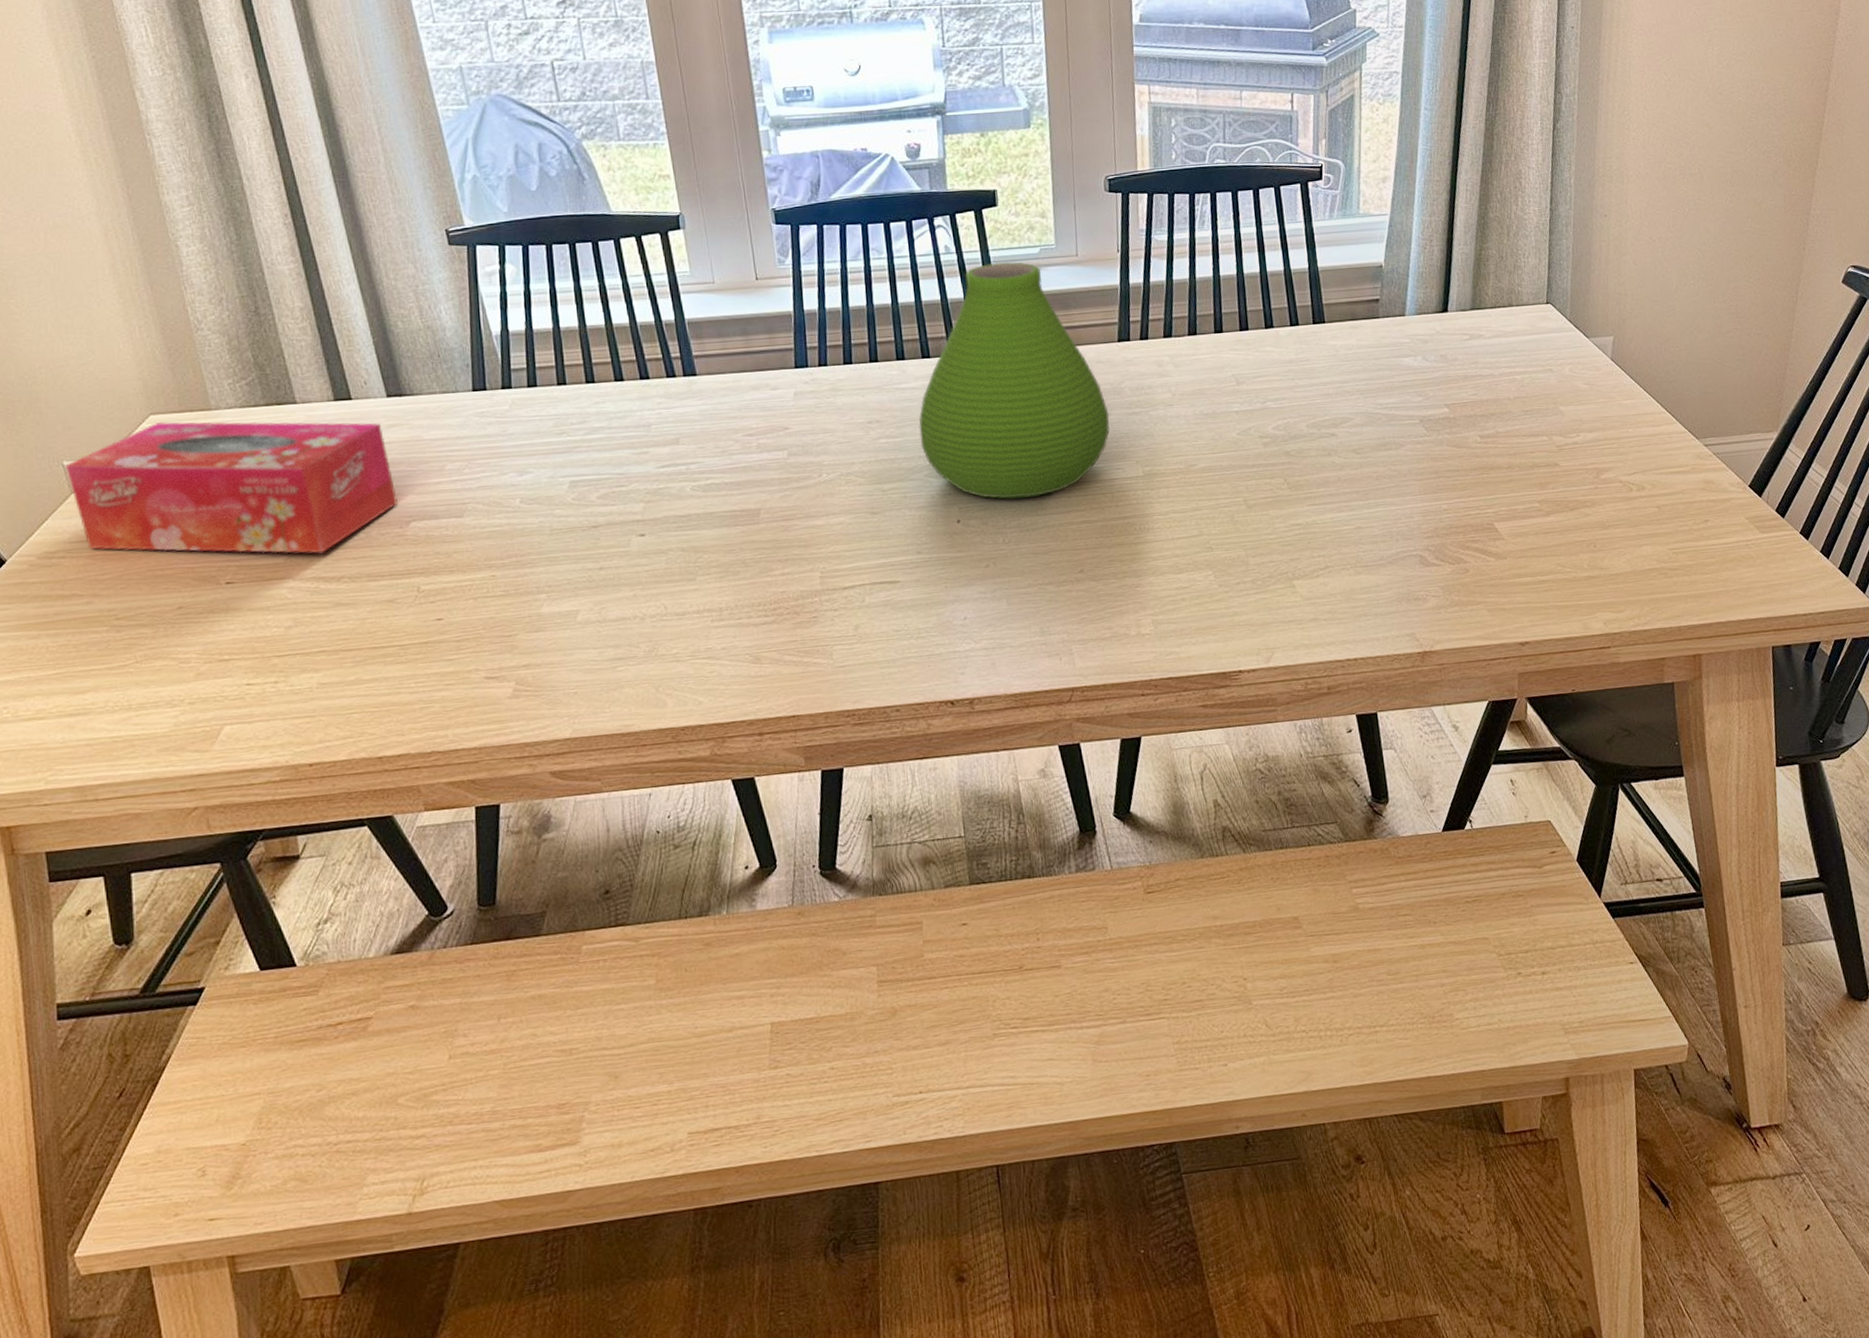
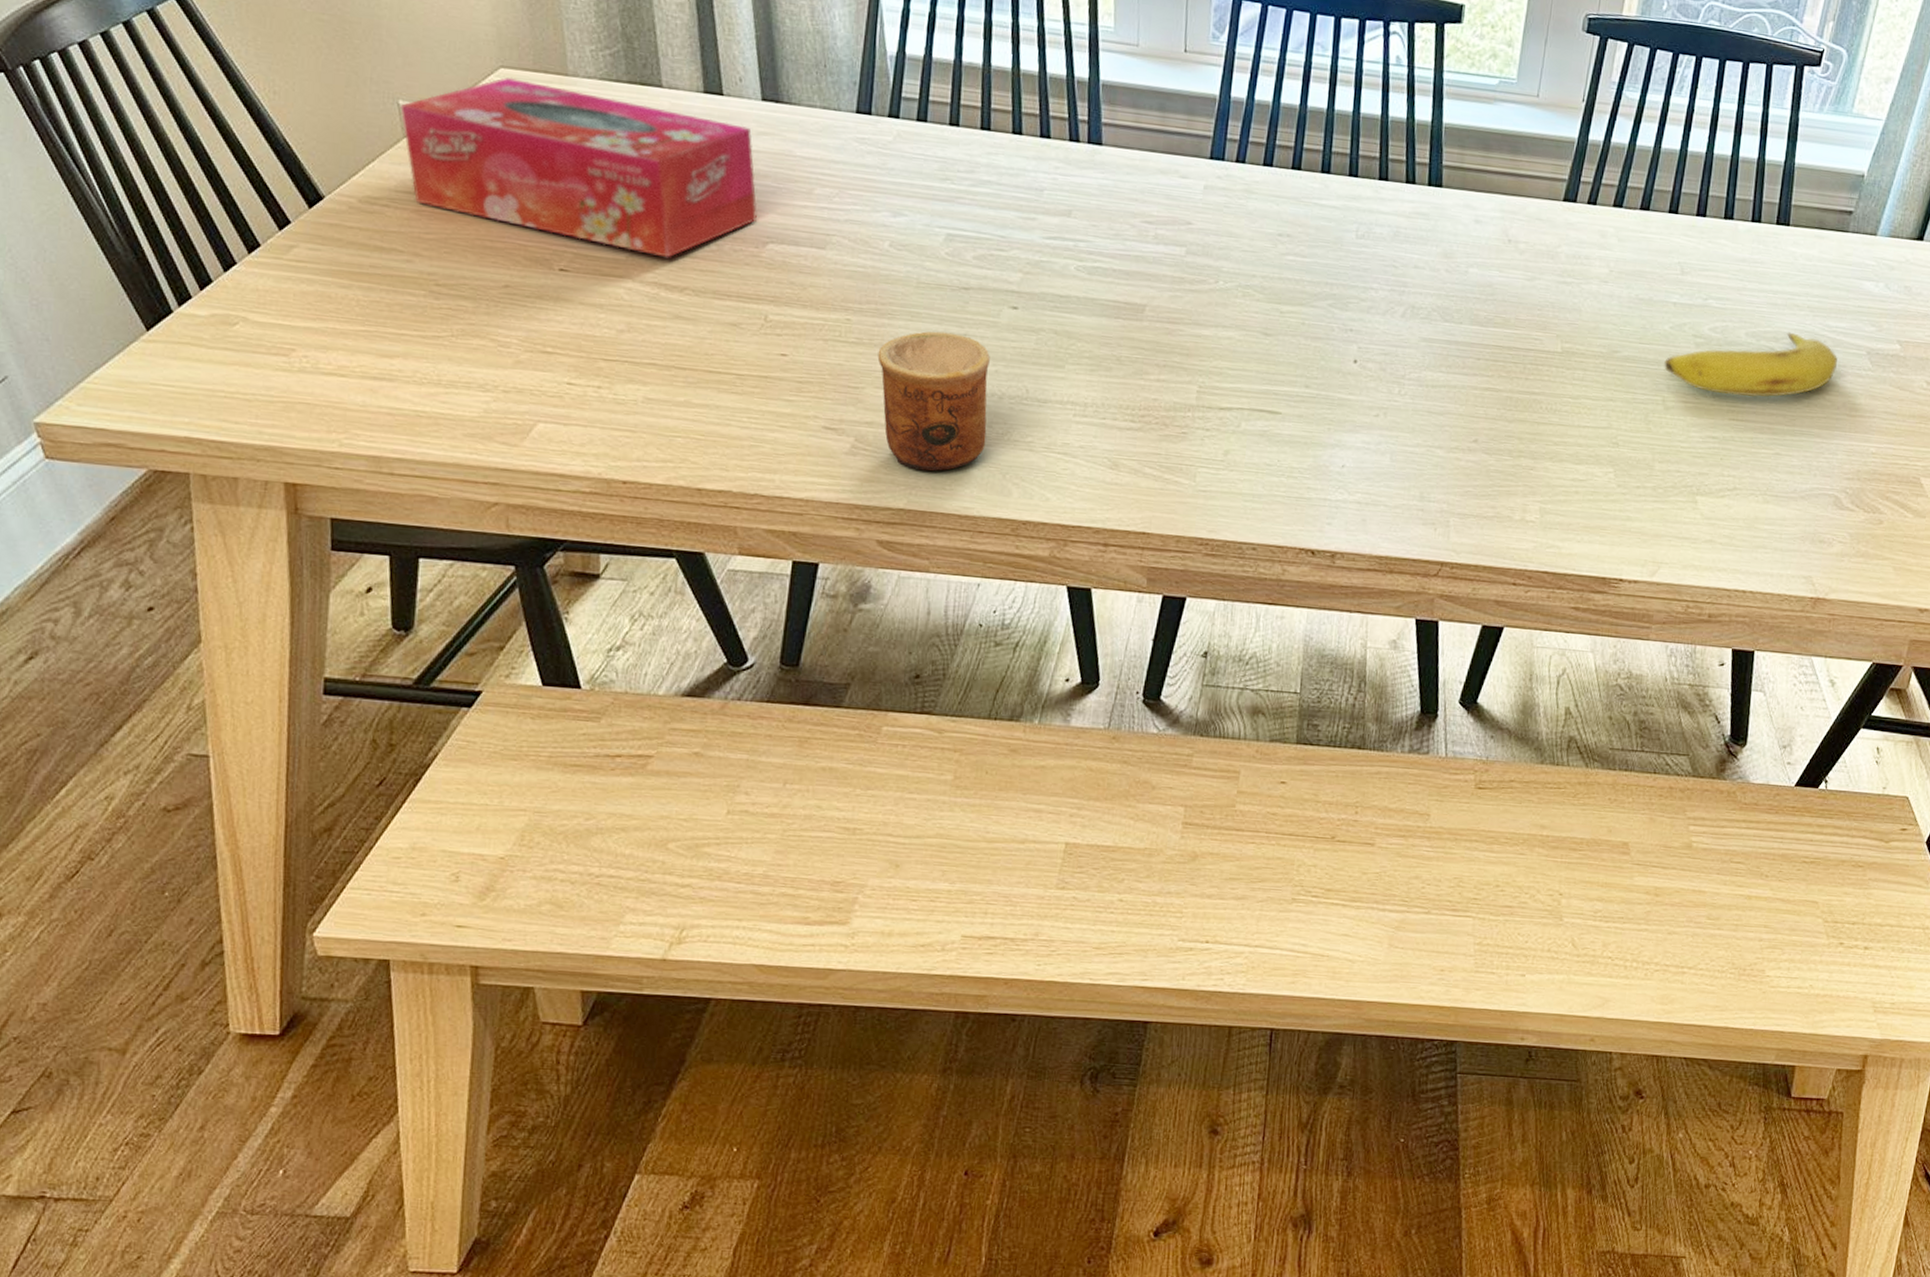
cup: none [524,569,636,700] -> present [877,331,990,472]
vase: present [918,261,1111,499] -> none [1330,85,1538,352]
fruit: none [1238,416,1395,485] -> present [1664,332,1837,398]

